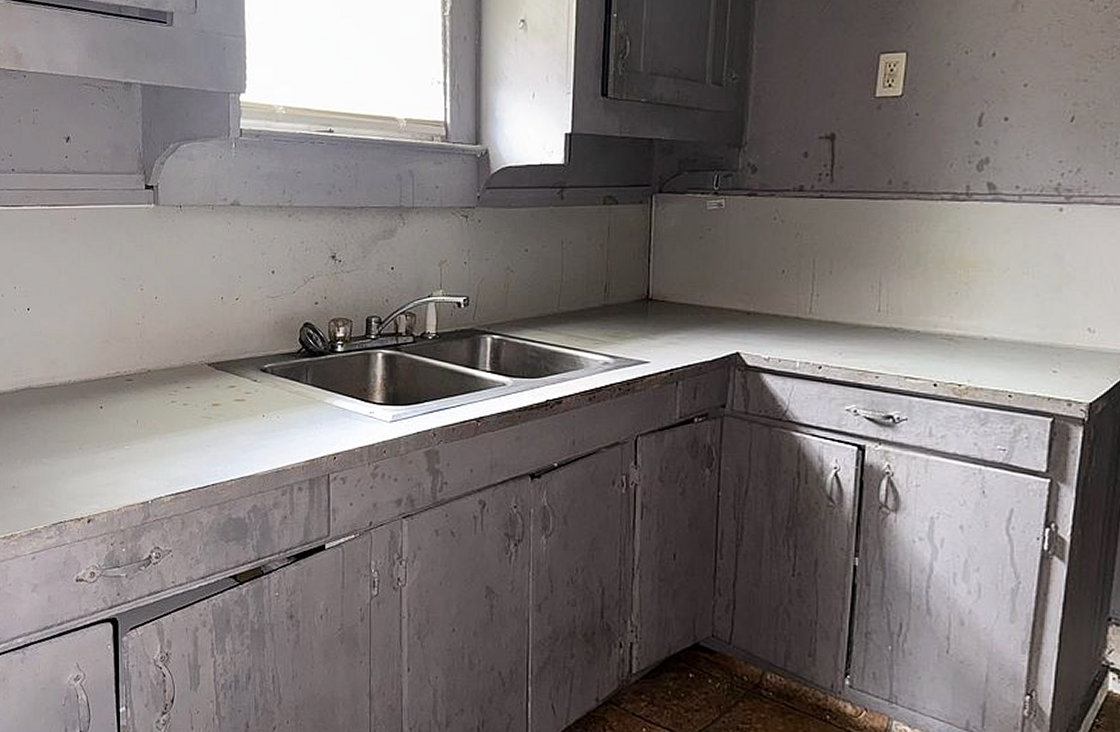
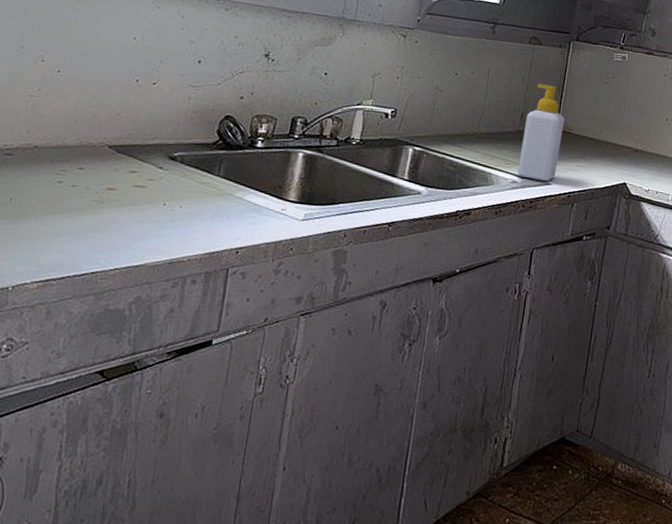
soap bottle: none [608,249,656,359] -> present [517,83,565,181]

